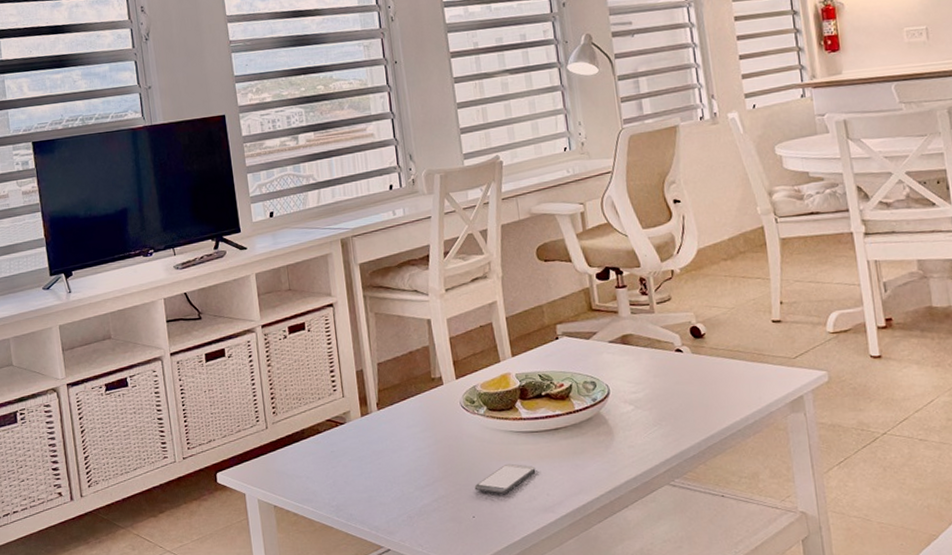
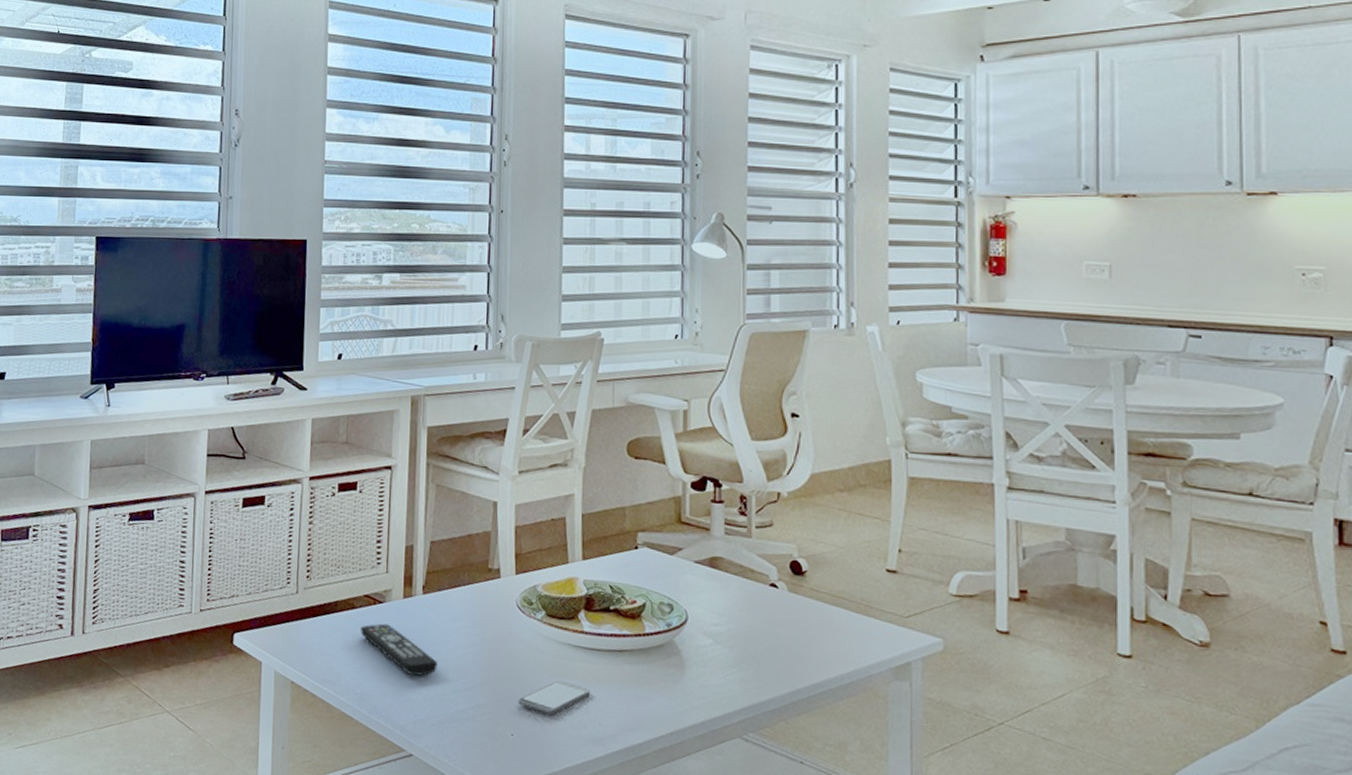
remote control: none [328,441,400,482] -> present [361,623,437,676]

